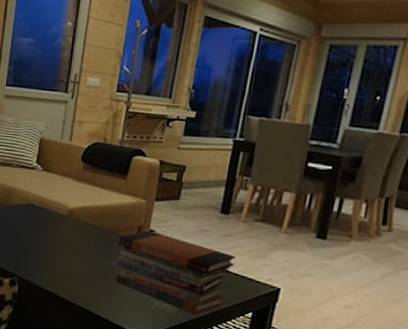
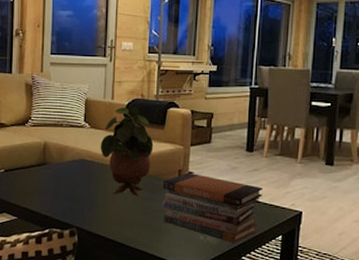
potted plant: none [51,150,113,251] -> present [100,107,154,197]

